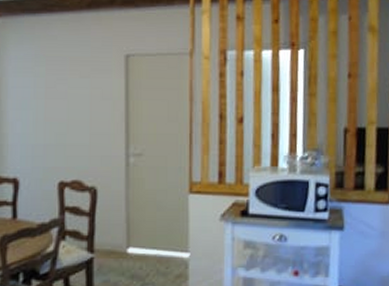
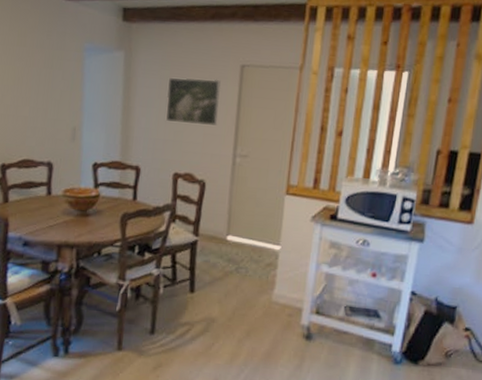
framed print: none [43,72,105,125] -> present [166,77,221,126]

